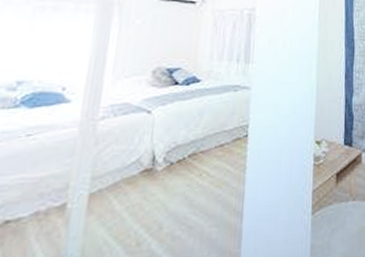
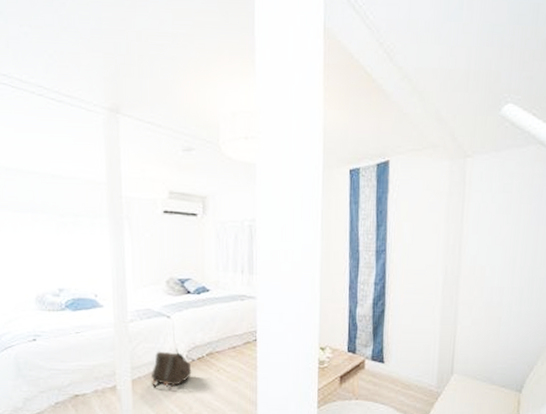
satchel: none [114,154,169,204] -> present [150,351,192,389]

